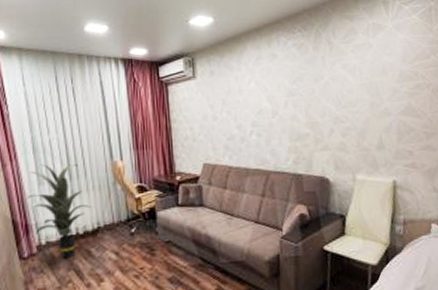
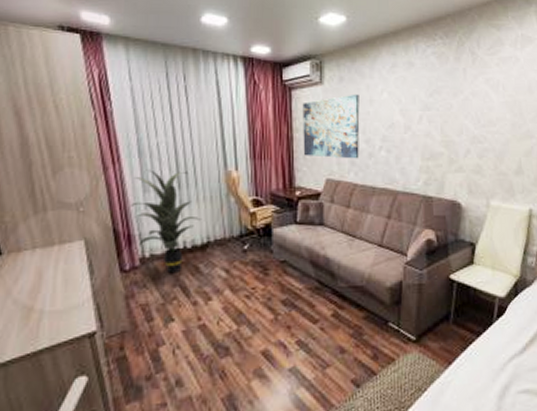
wall art: none [178,85,233,144] -> present [302,94,360,159]

